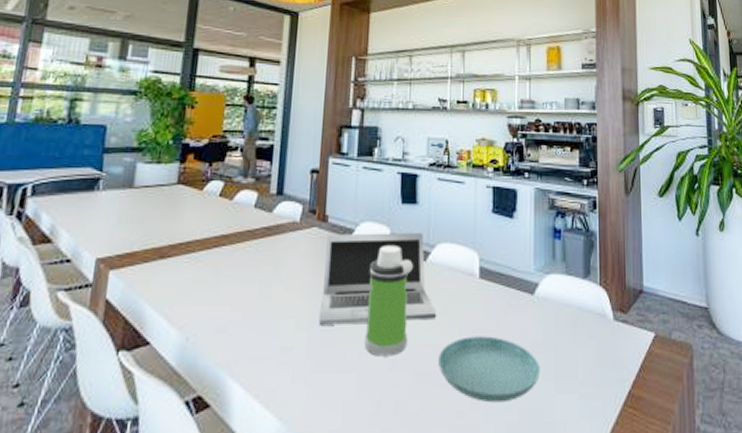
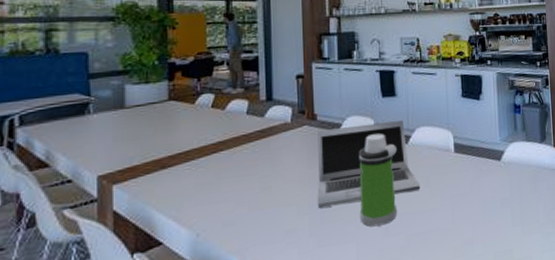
saucer: present [438,336,540,403] -> none [425,198,509,251]

